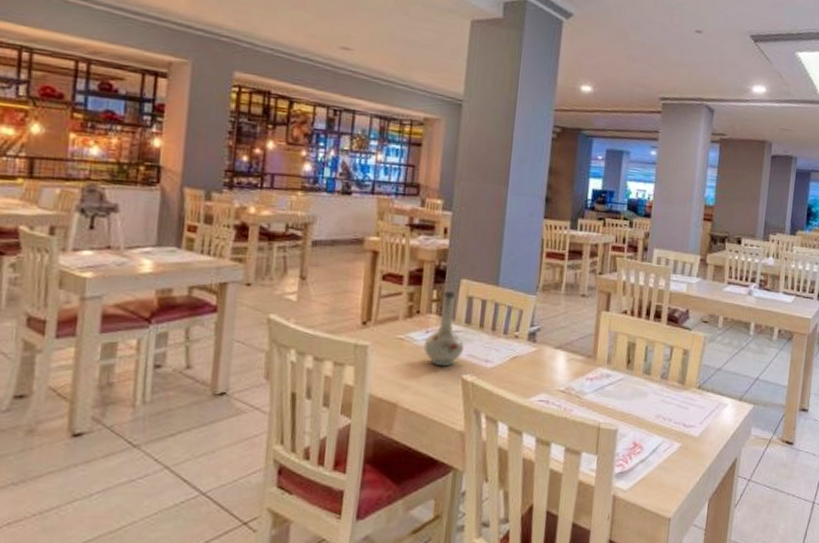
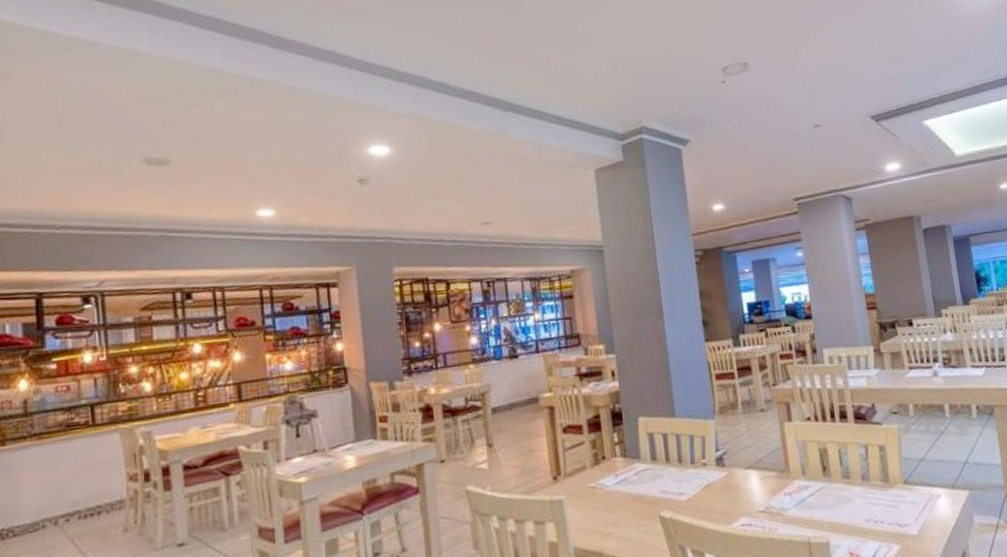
vase: present [423,290,464,367] -> none [615,430,655,508]

